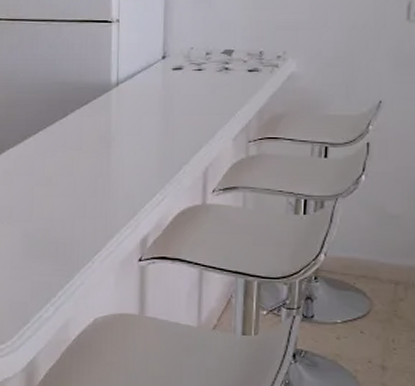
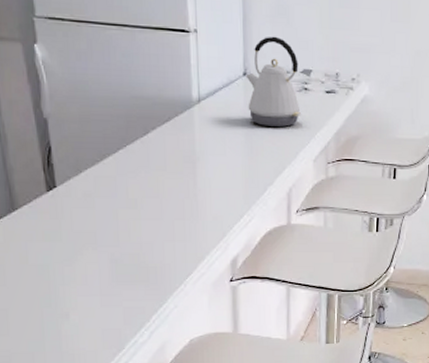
kettle: none [164,20,221,107] -> present [245,36,301,128]

